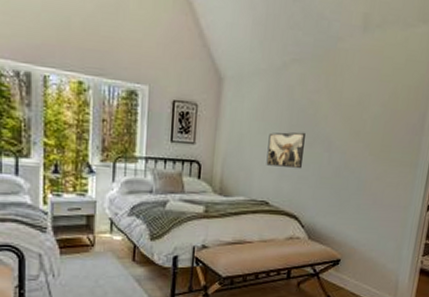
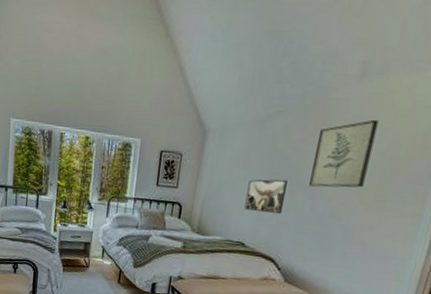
wall art: none [325,71,380,140] -> present [309,119,379,188]

